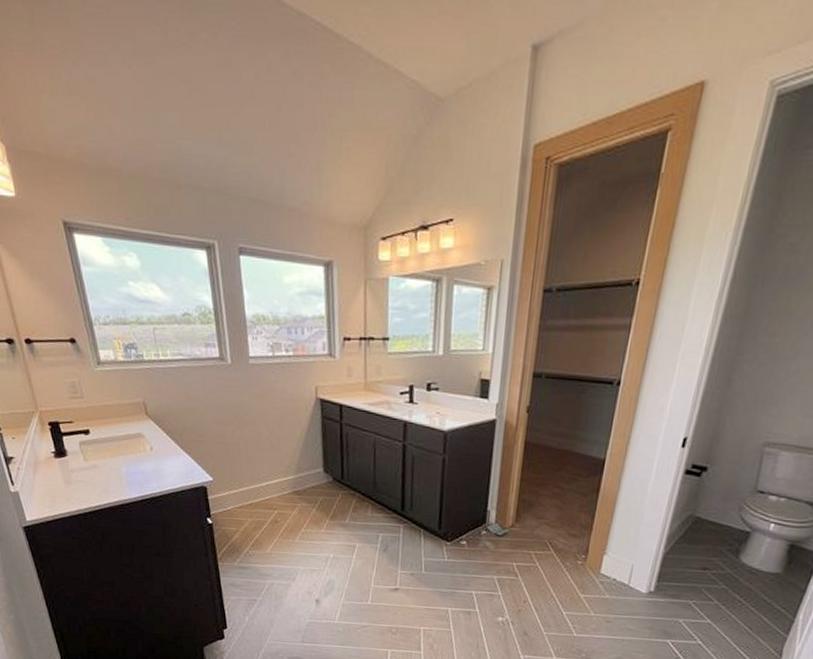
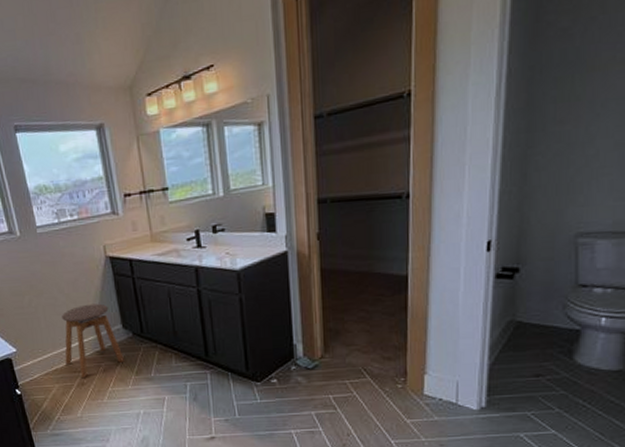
stool: none [261,443,321,515] -> present [62,303,124,377]

